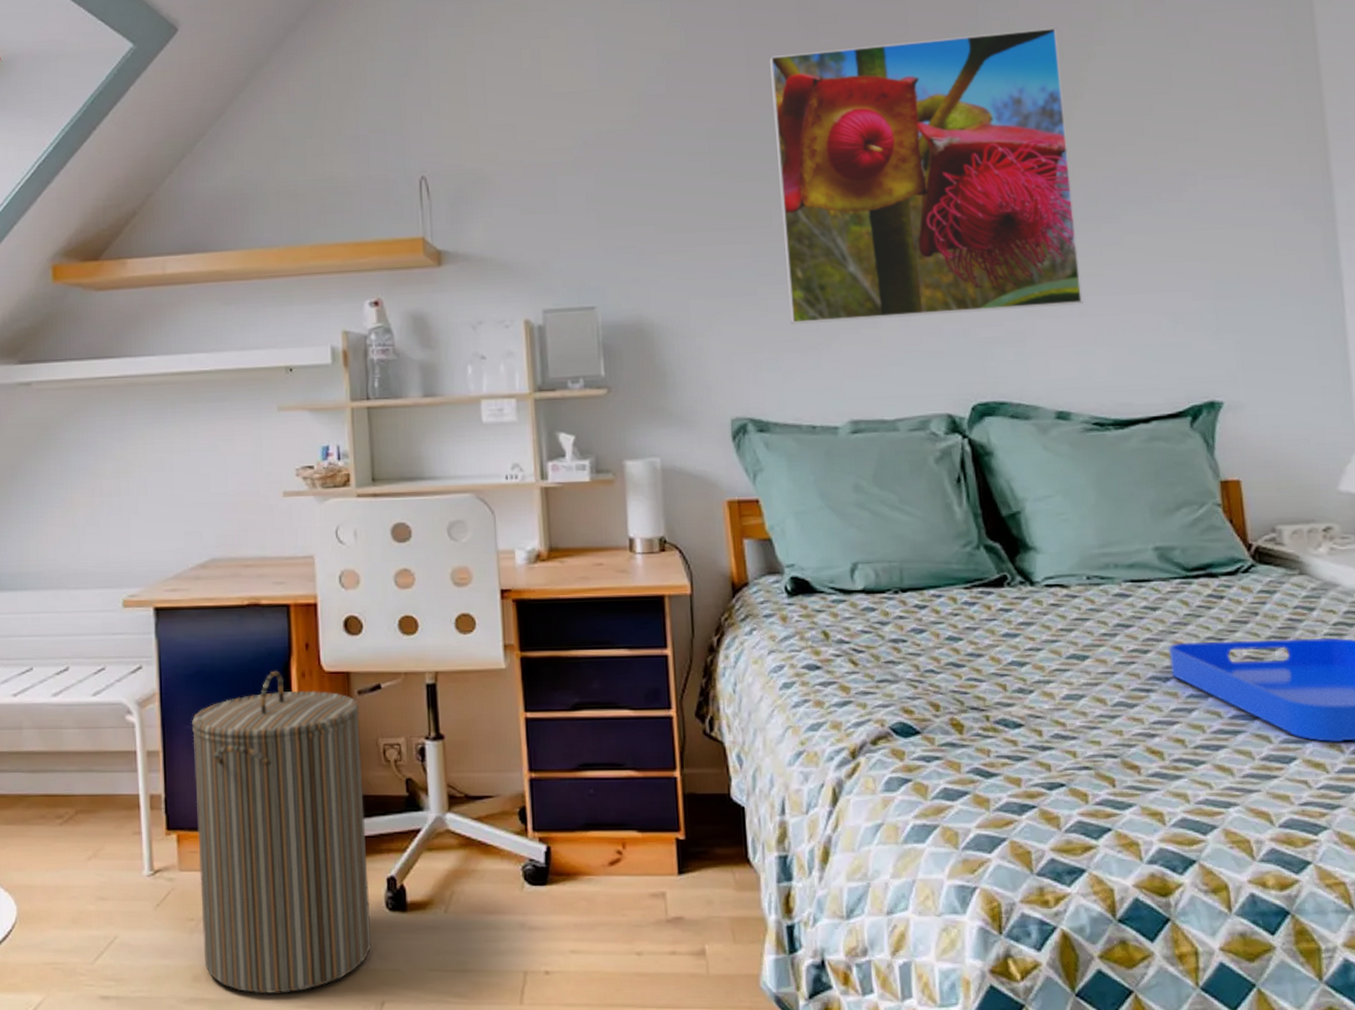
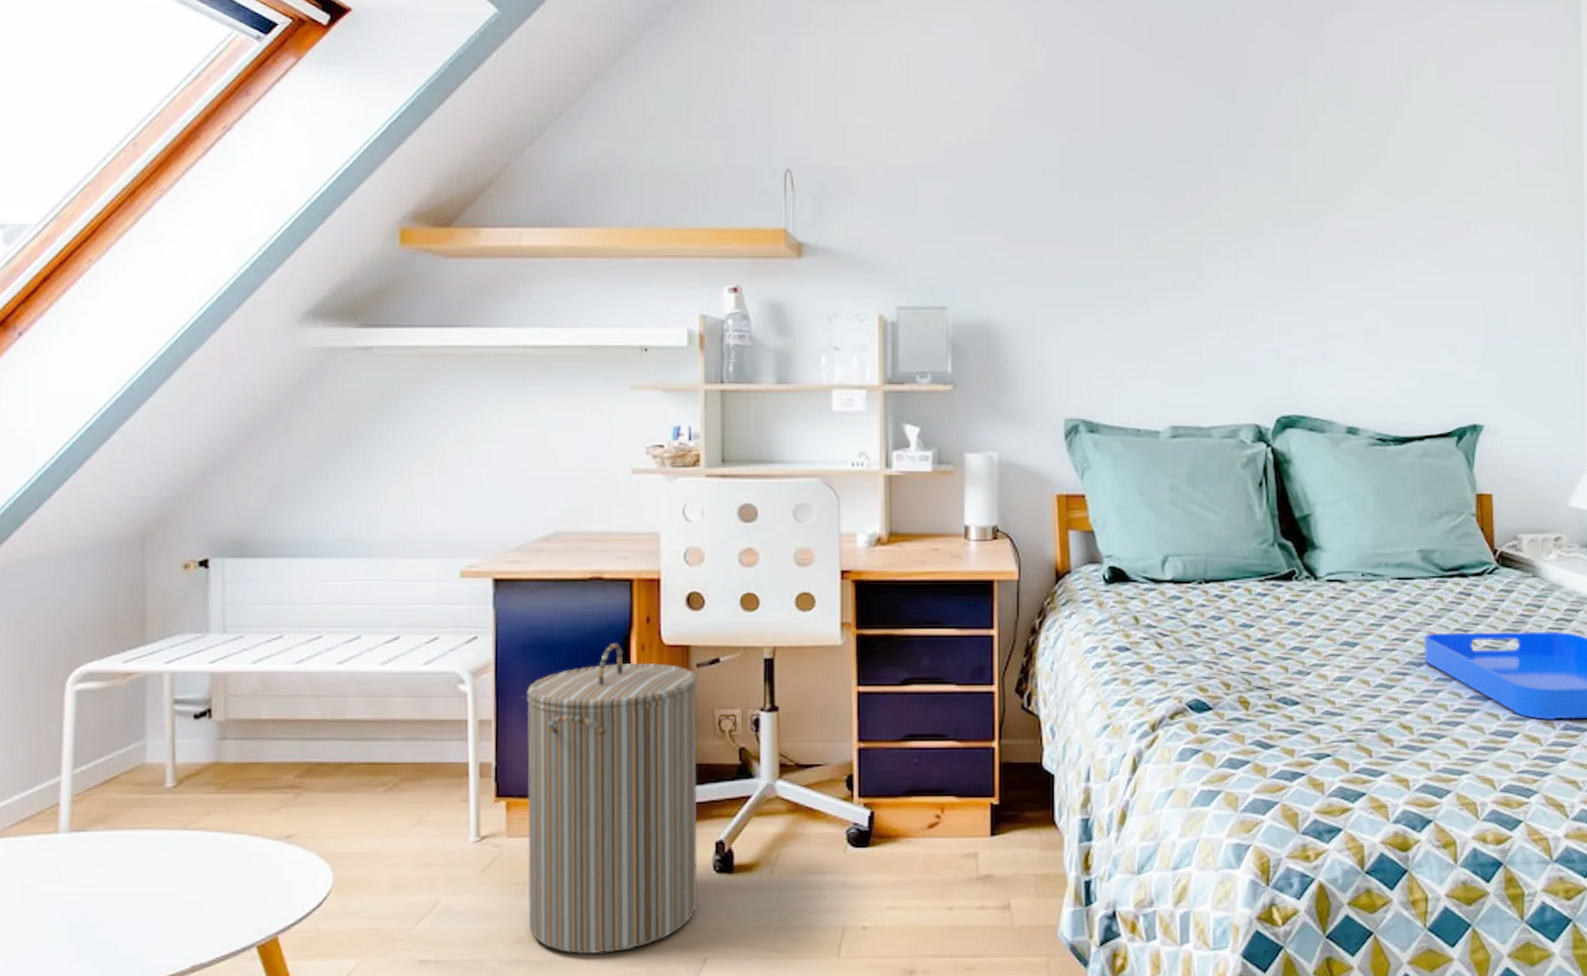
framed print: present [769,27,1083,324] -> none [1120,81,1377,335]

